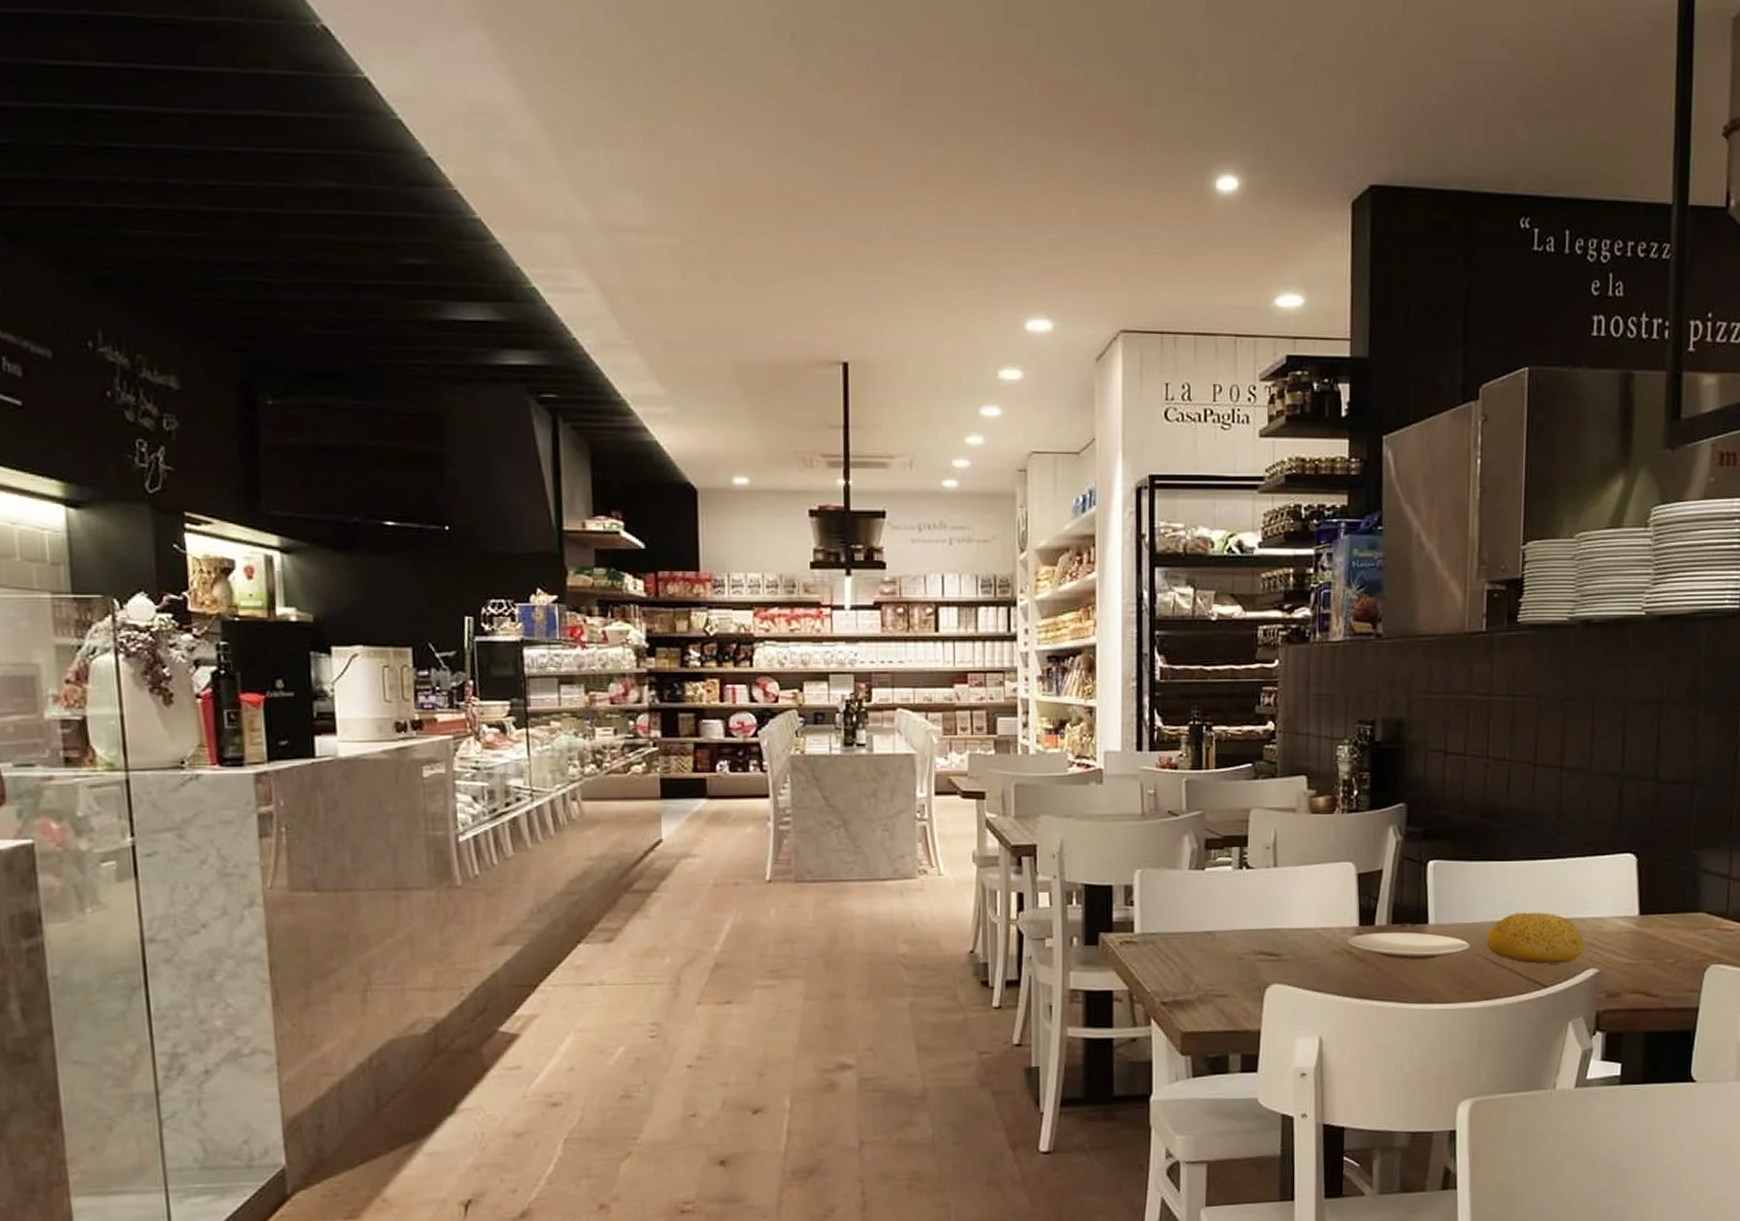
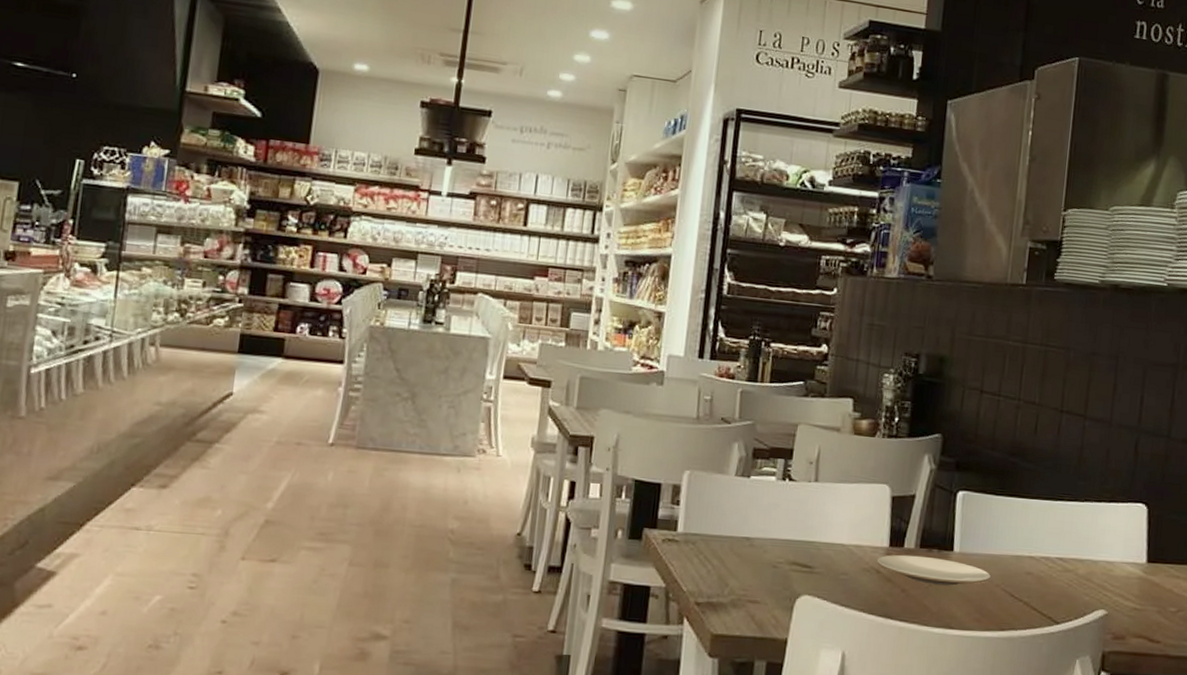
bread roll: present [1486,912,1584,965] -> none [1005,549,1096,603]

